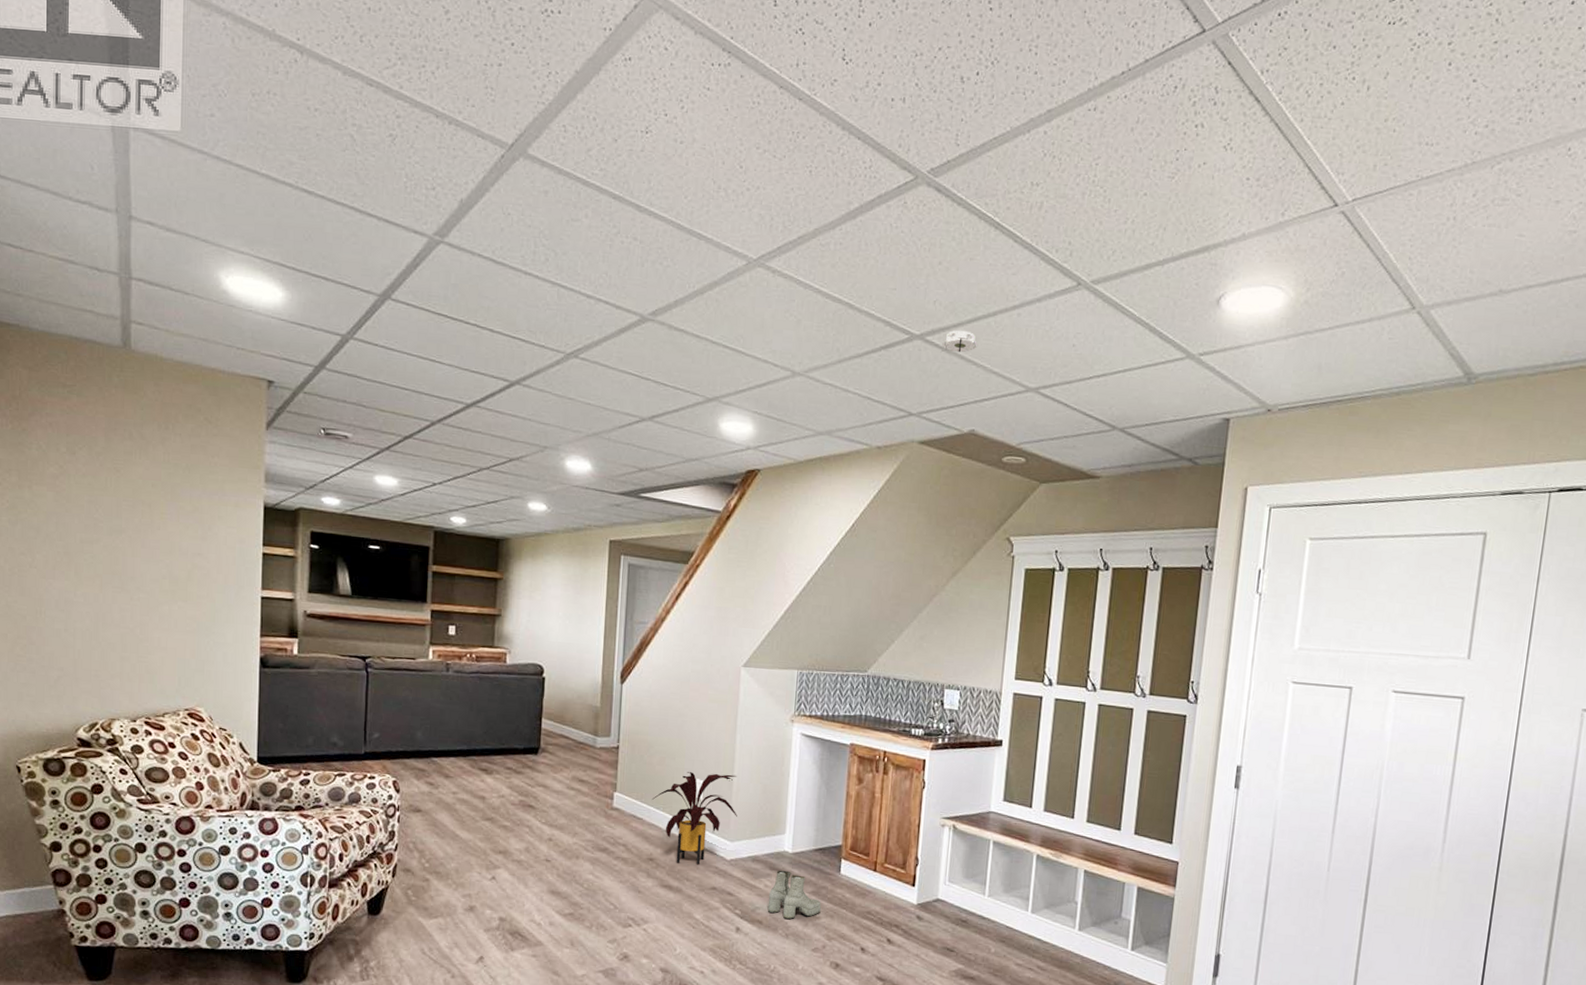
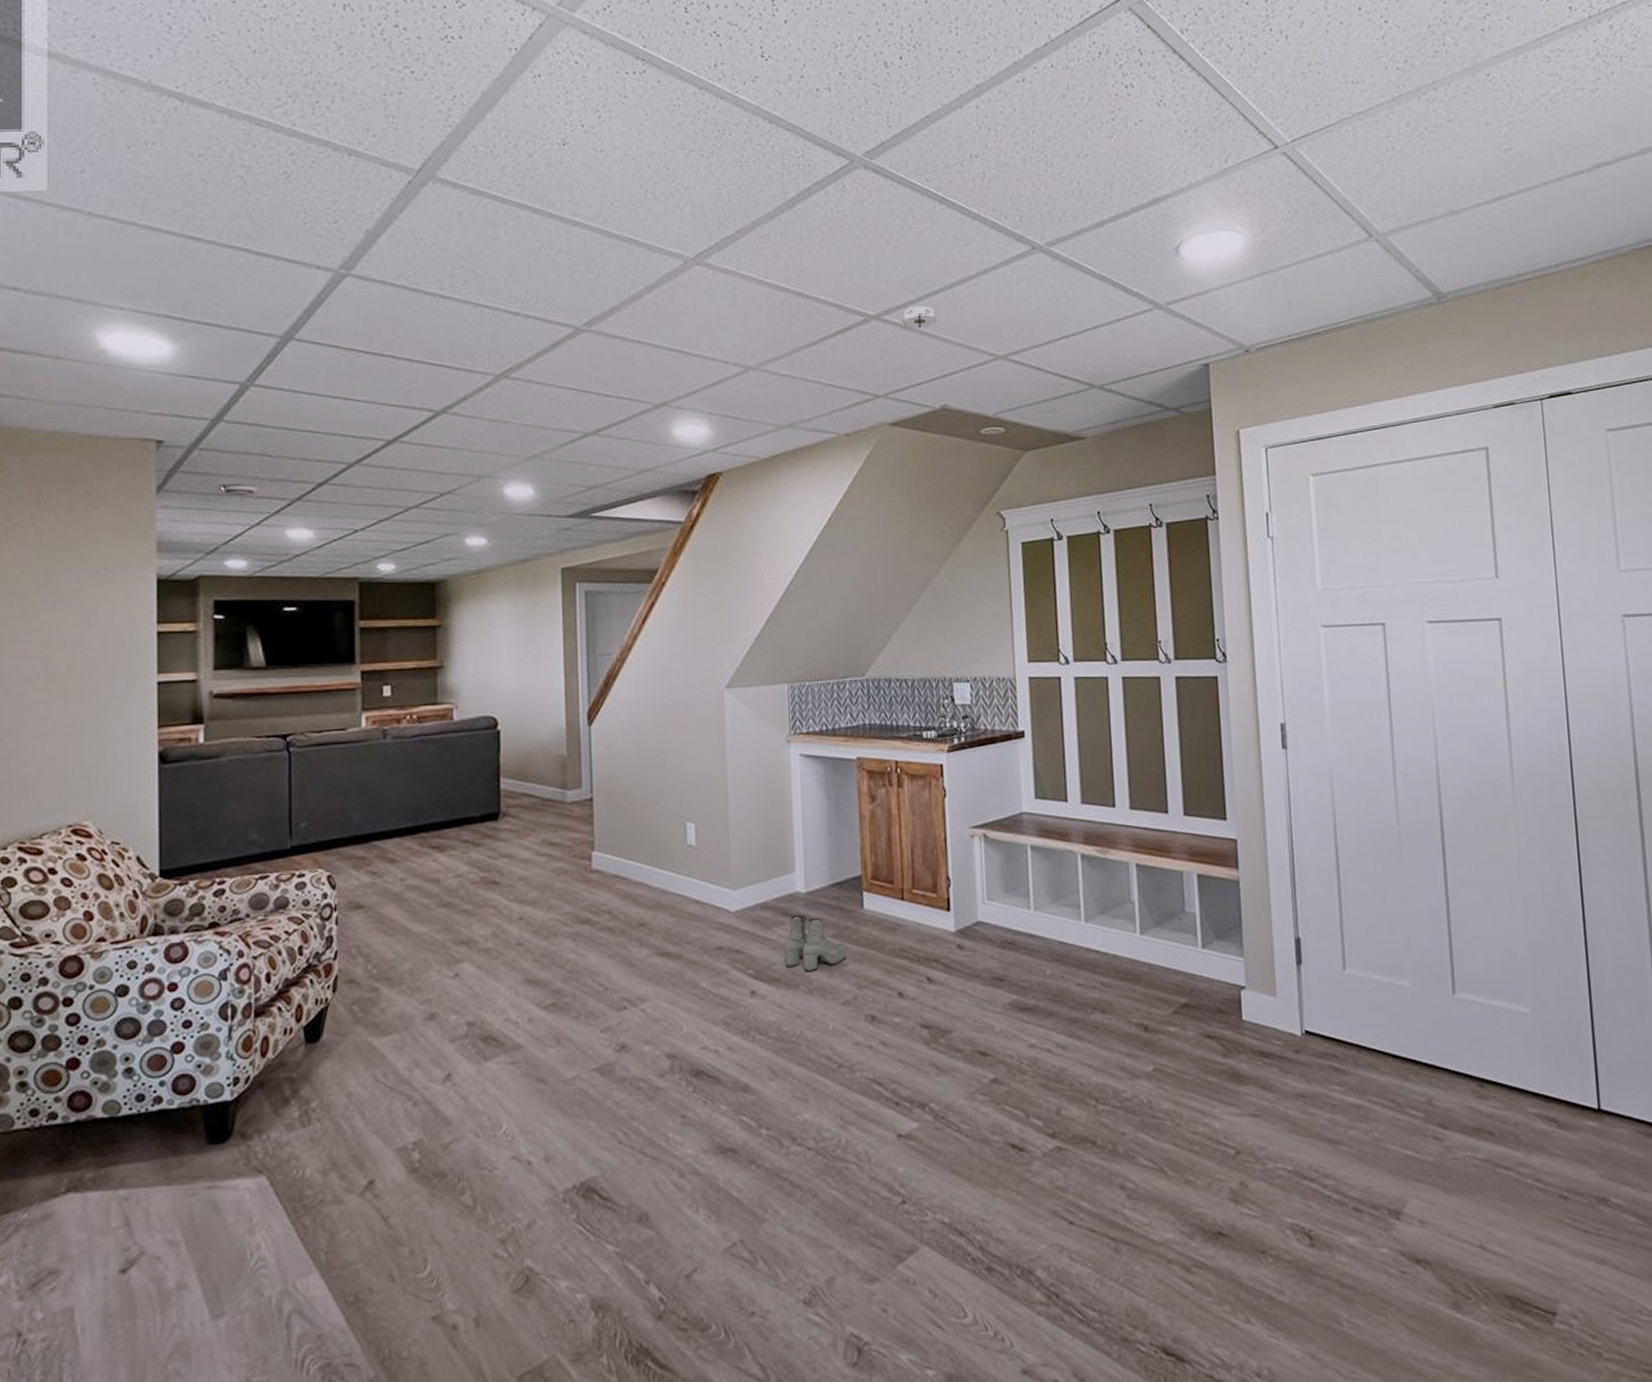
house plant: present [651,772,738,865] -> none [636,811,738,925]

